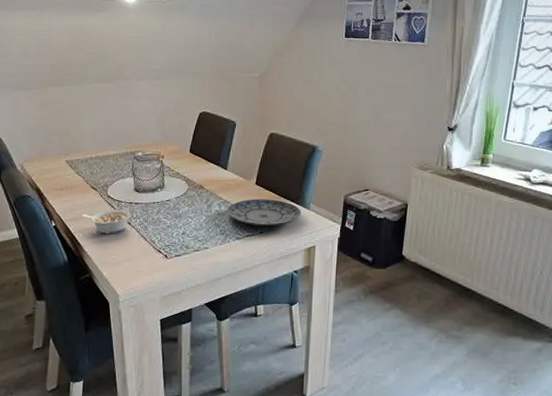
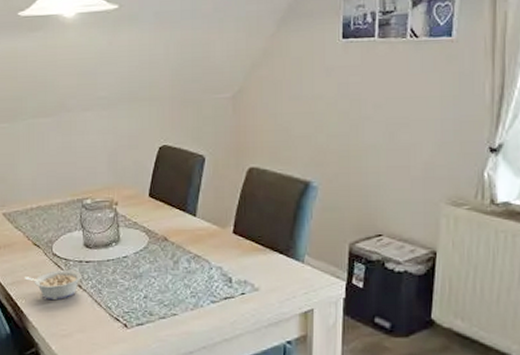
plate: present [226,198,302,227] -> none [197,250,294,286]

